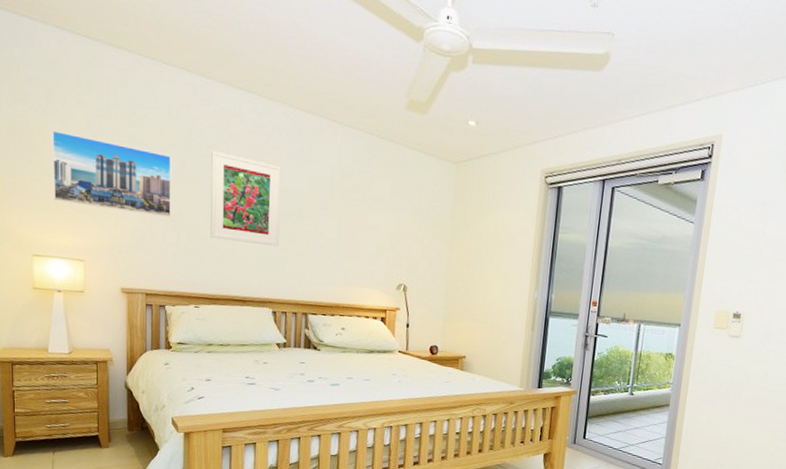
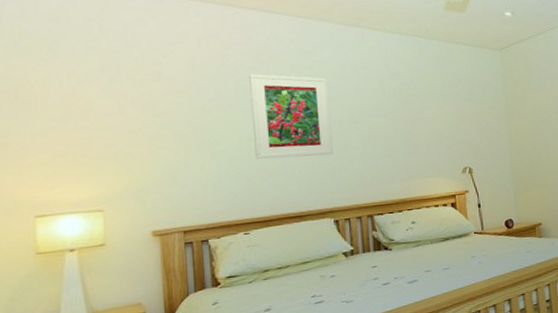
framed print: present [52,130,172,217] -> none [58,80,208,153]

